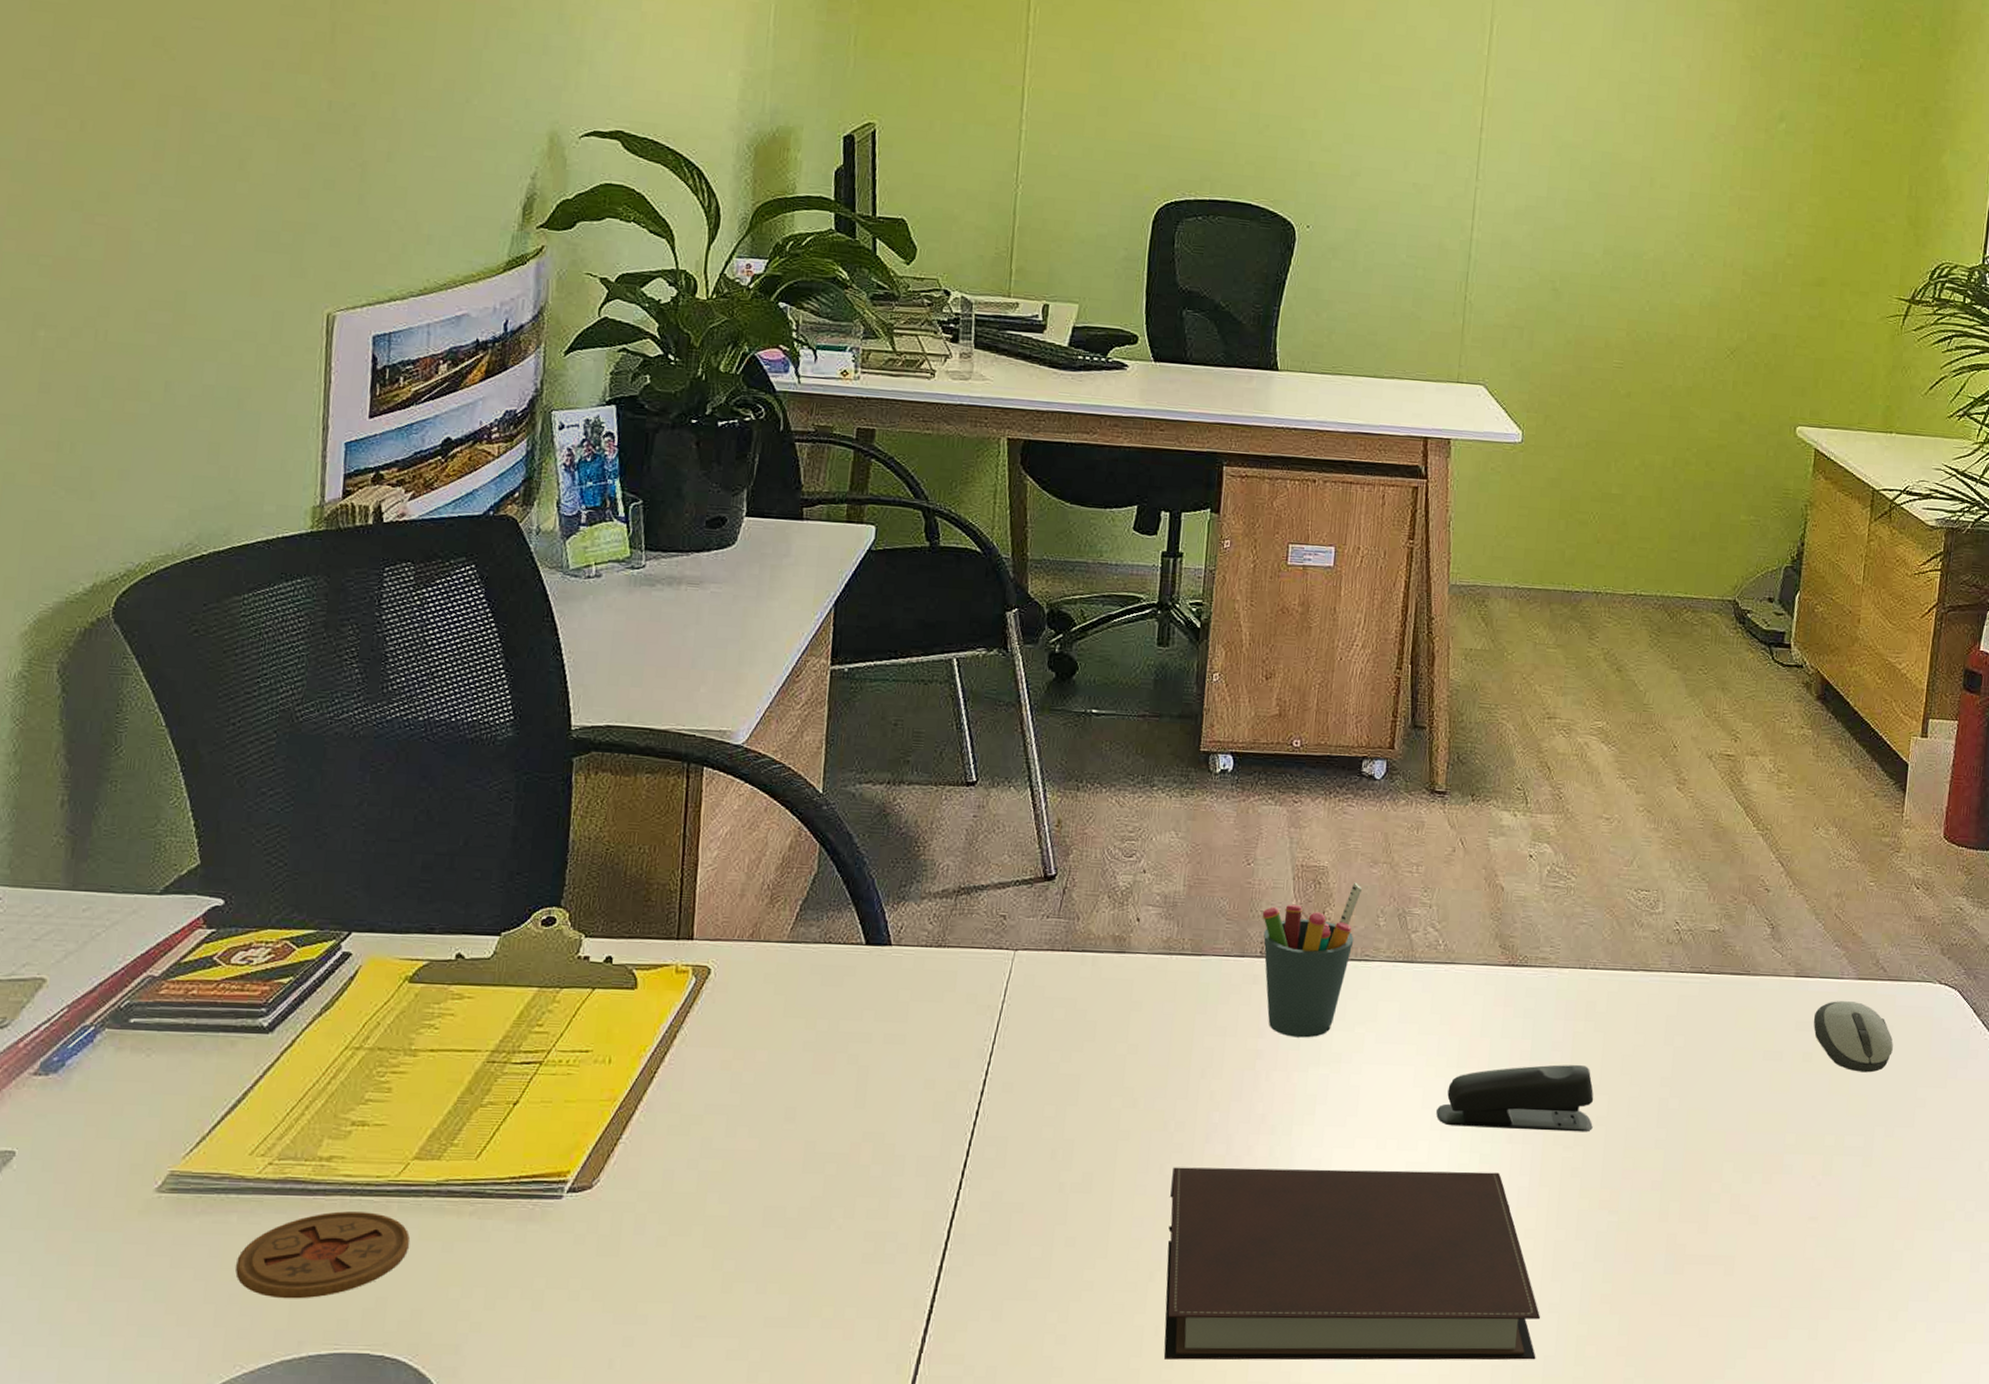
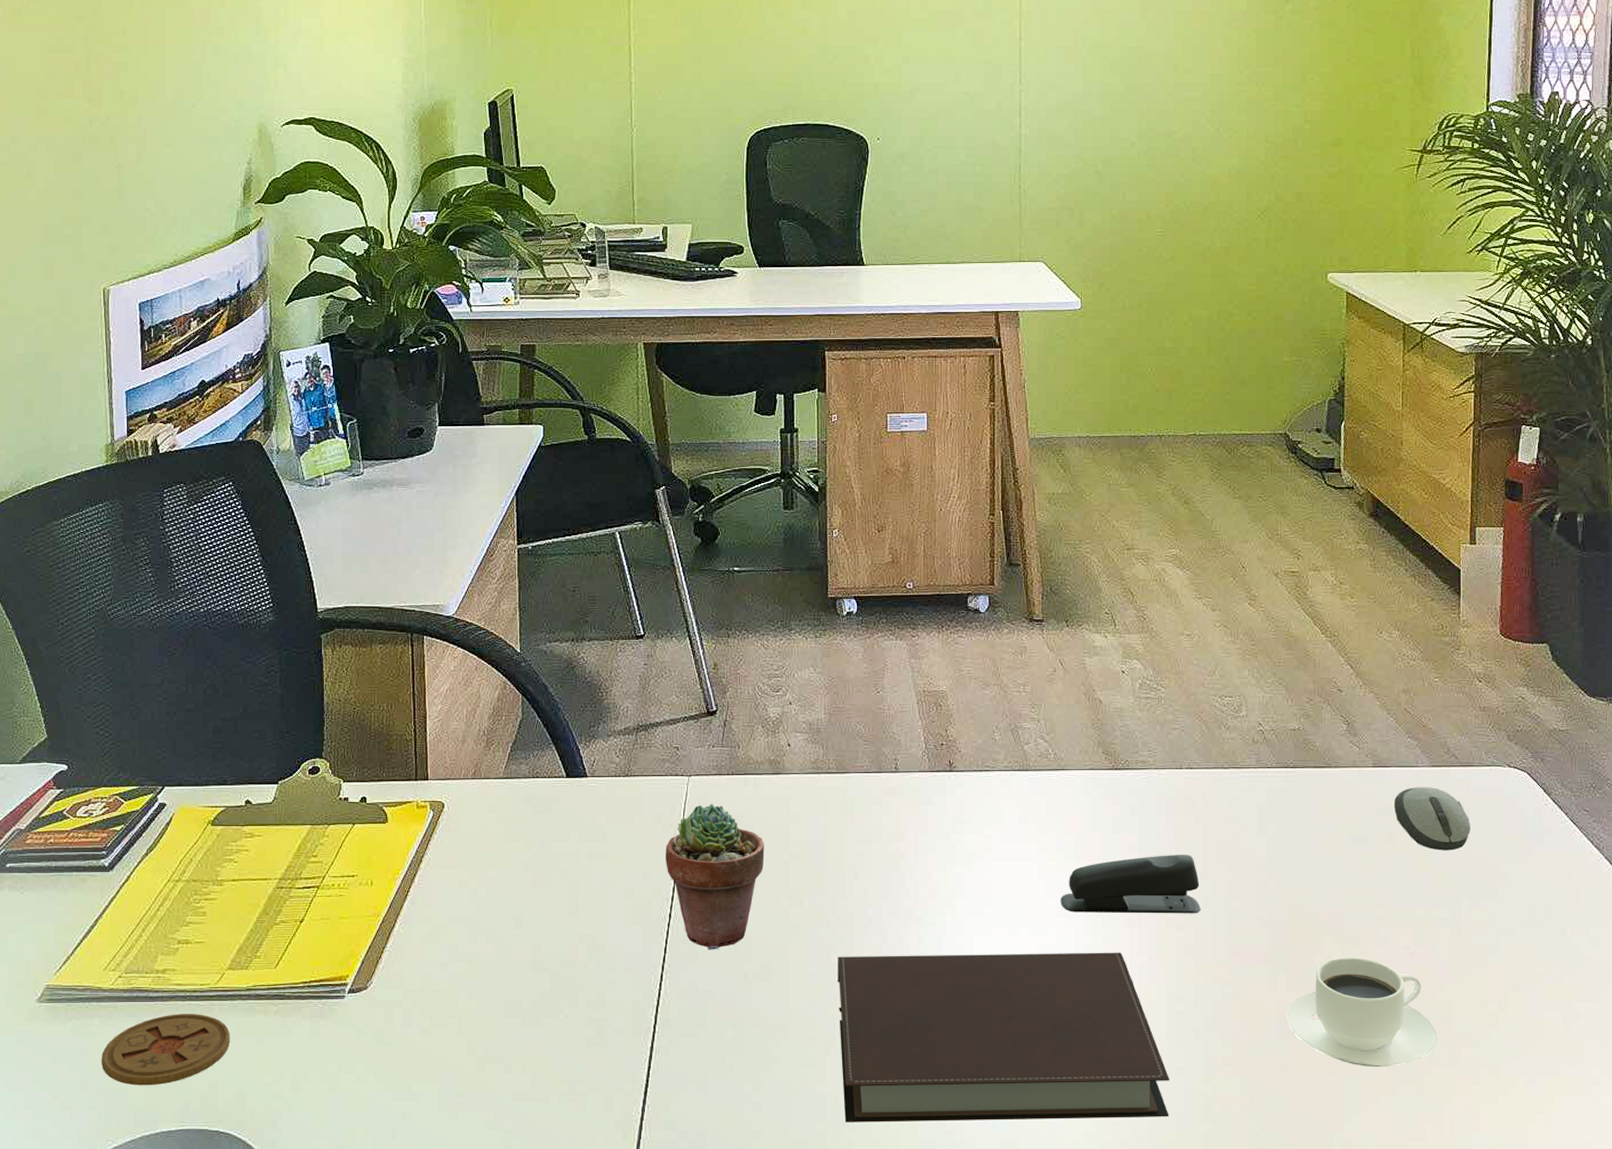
potted succulent: none [977,984,1099,1155] -> present [665,804,765,950]
pen holder: present [1262,882,1363,1038] -> none [893,703,978,840]
coffee cup: none [1675,1186,1837,1309] -> present [1286,957,1437,1067]

